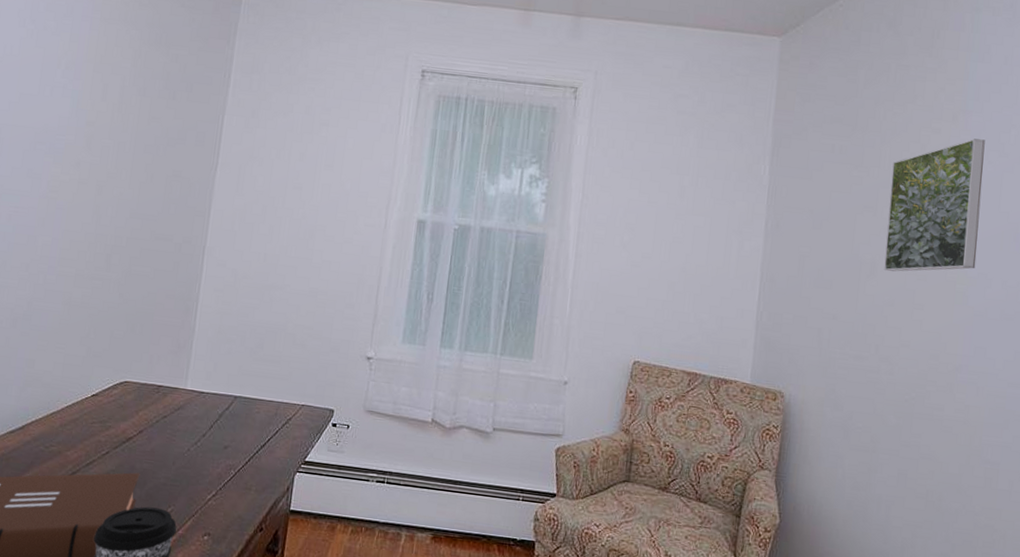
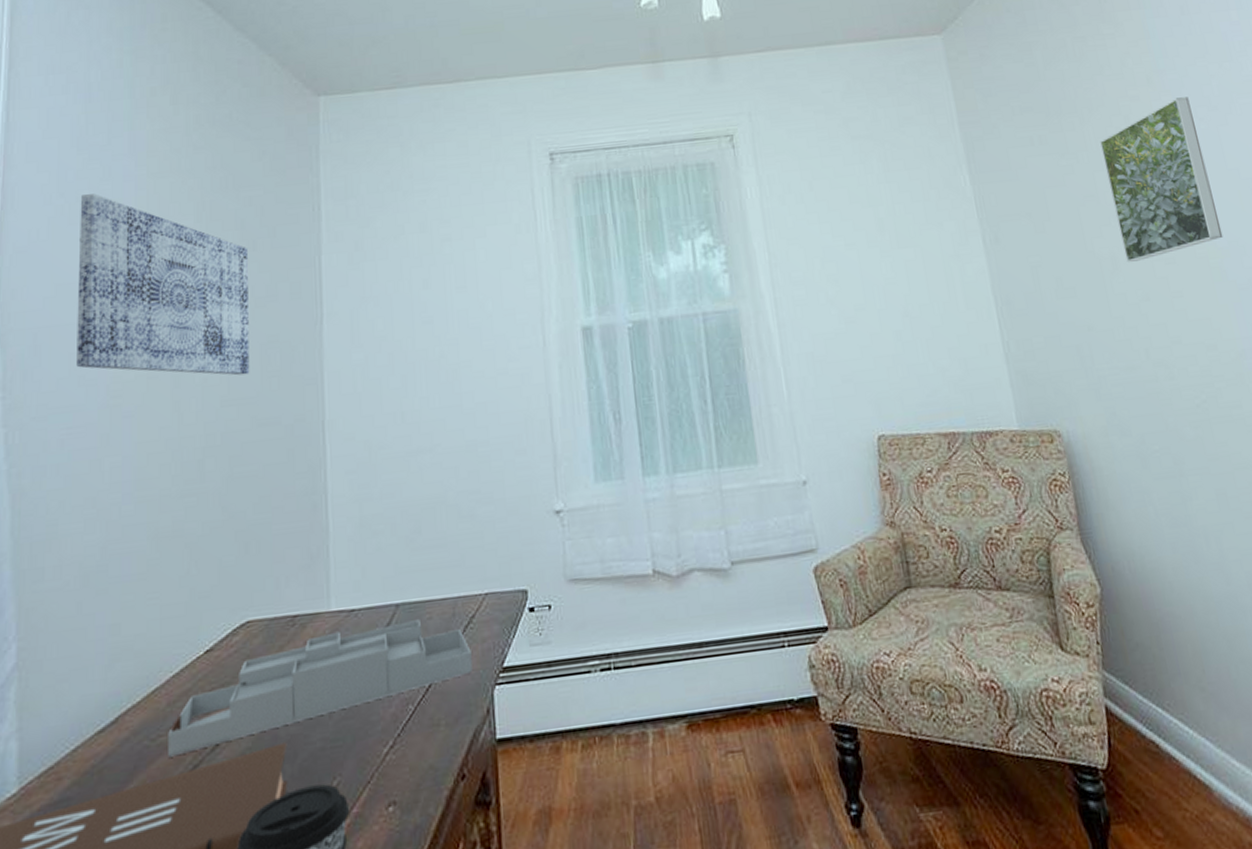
wall art: none [27,25,169,197] -> present [76,194,250,376]
desk organizer: none [56,404,284,463] -> present [168,620,472,758]

